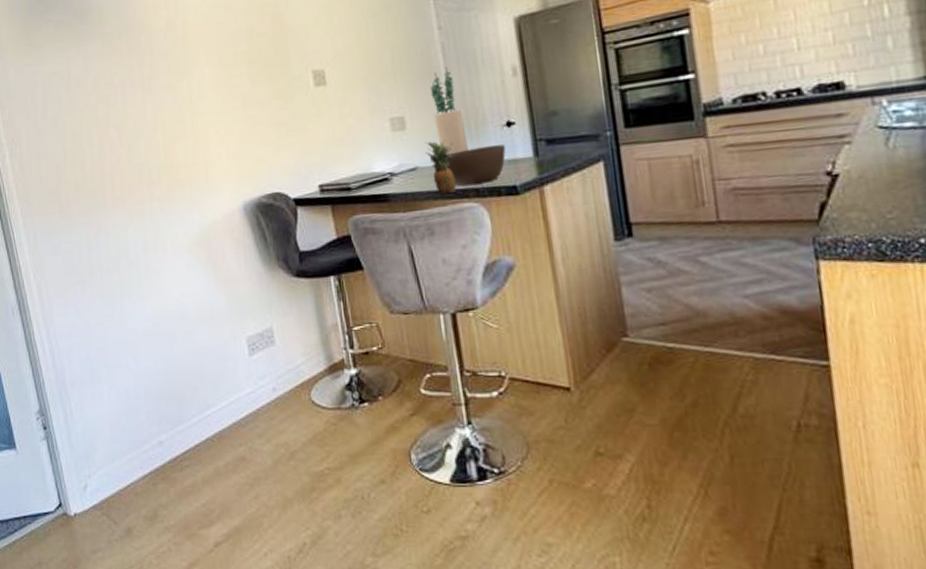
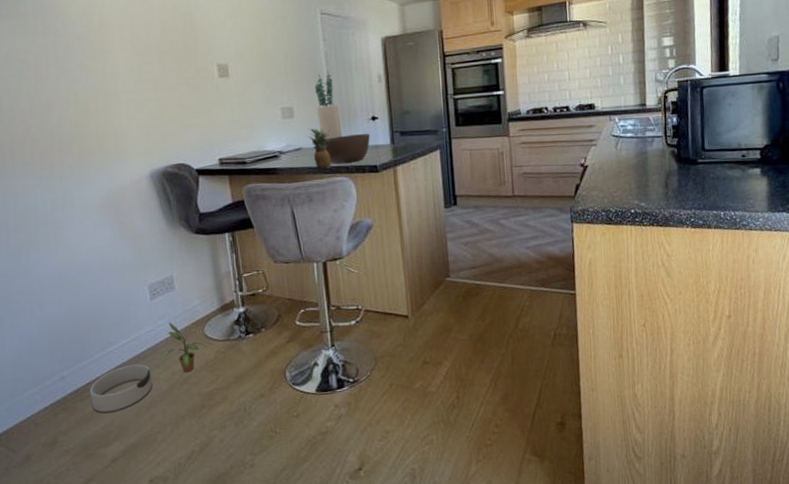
pet bowl: none [188,432,256,488] -> present [89,364,153,414]
potted plant: none [261,383,314,446] -> present [159,322,206,373]

